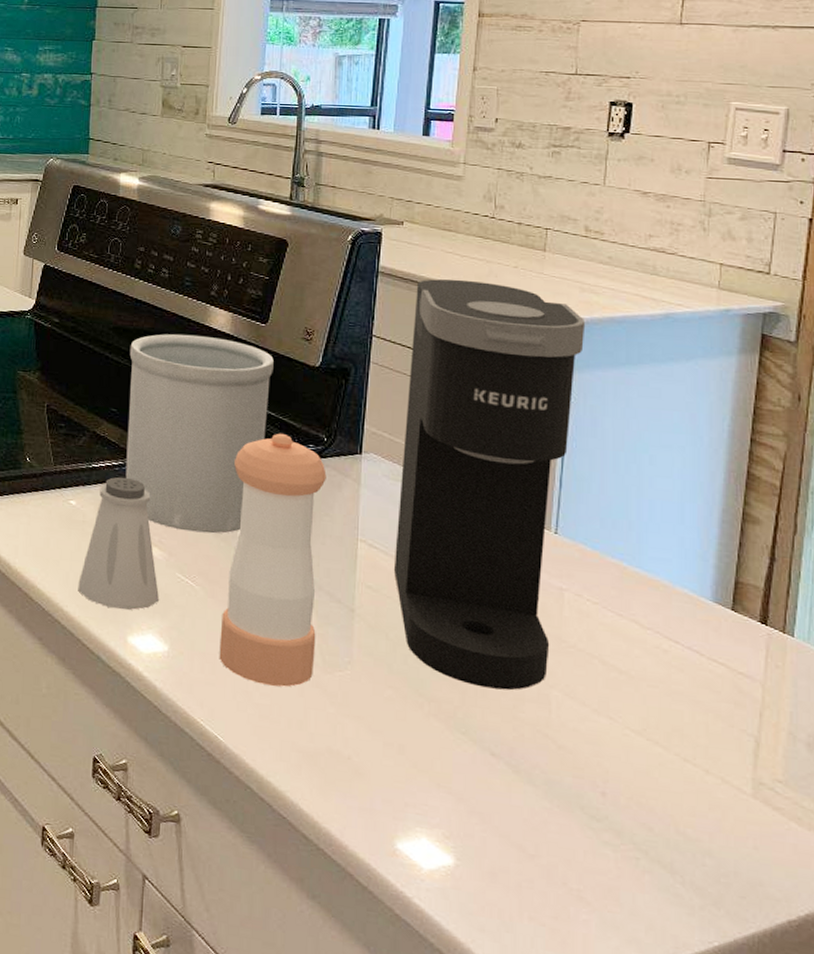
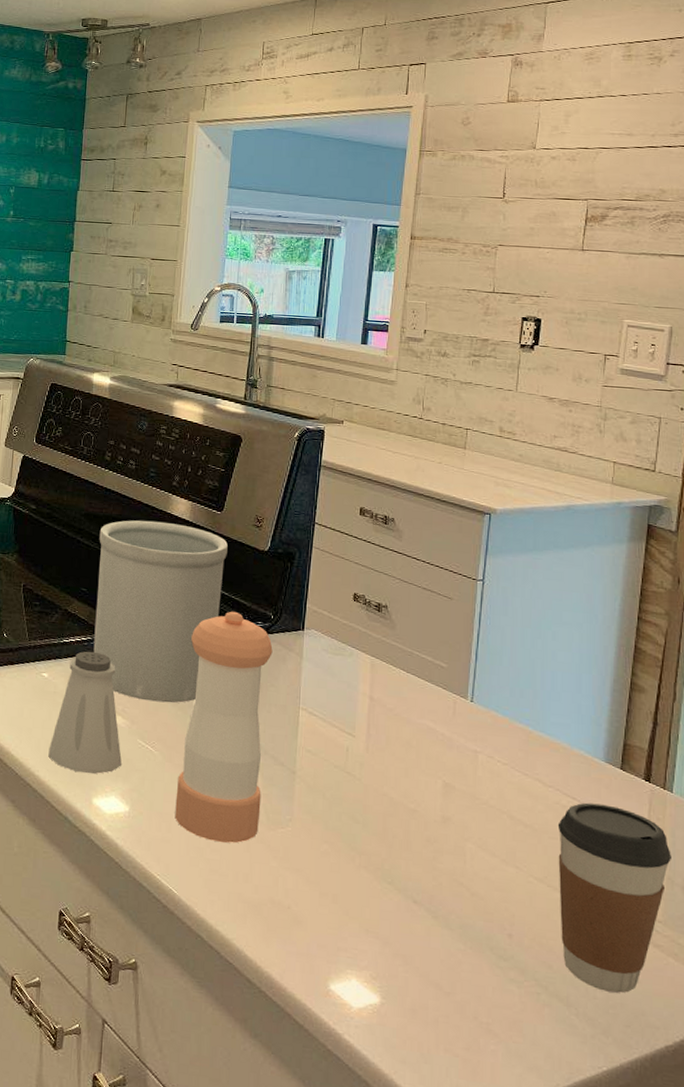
coffee maker: present [394,279,586,691] -> none [331,472,499,844]
coffee cup: none [658,647,793,861] -> present [557,802,671,994]

